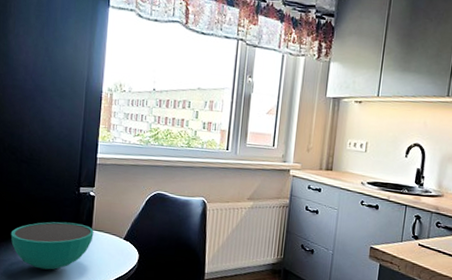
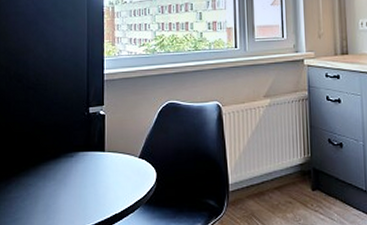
bowl: present [10,221,94,270] -> none [21,146,107,202]

